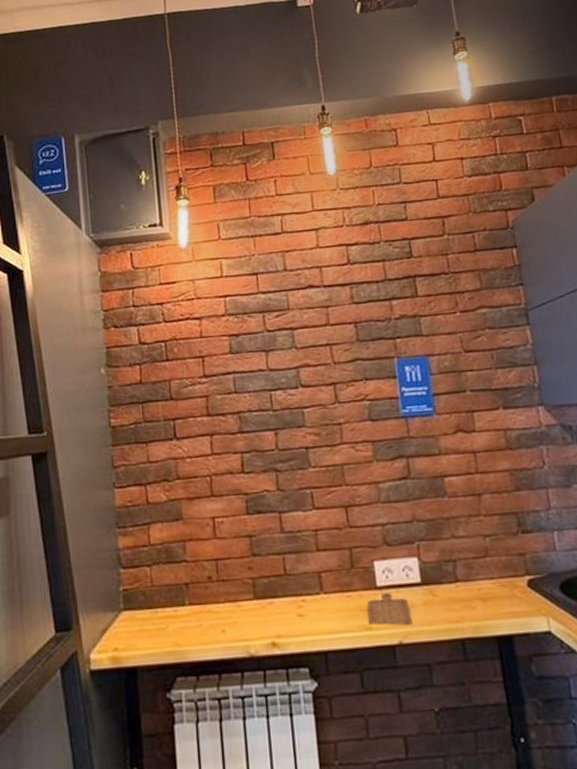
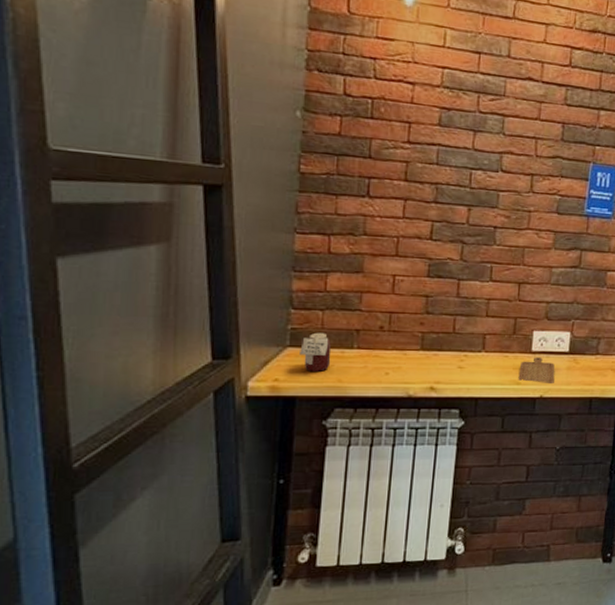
jar: none [134,591,166,636] -> present [300,332,331,372]

